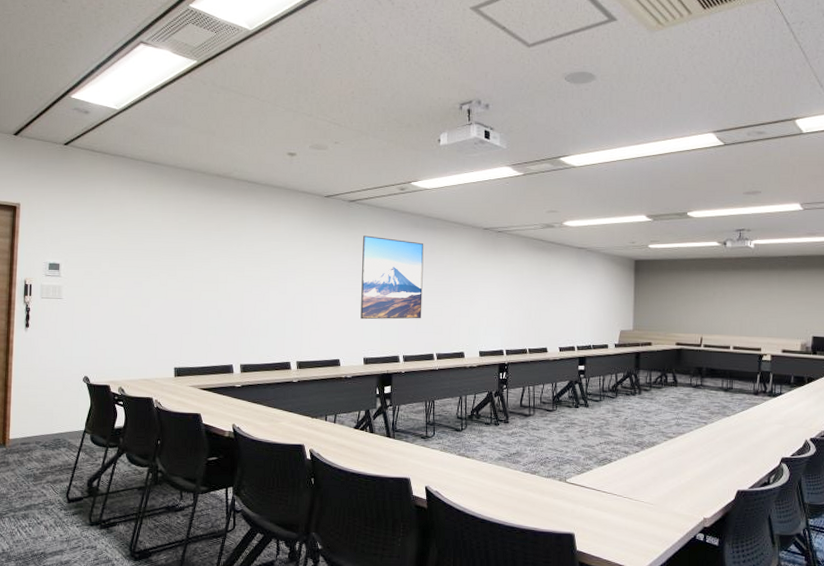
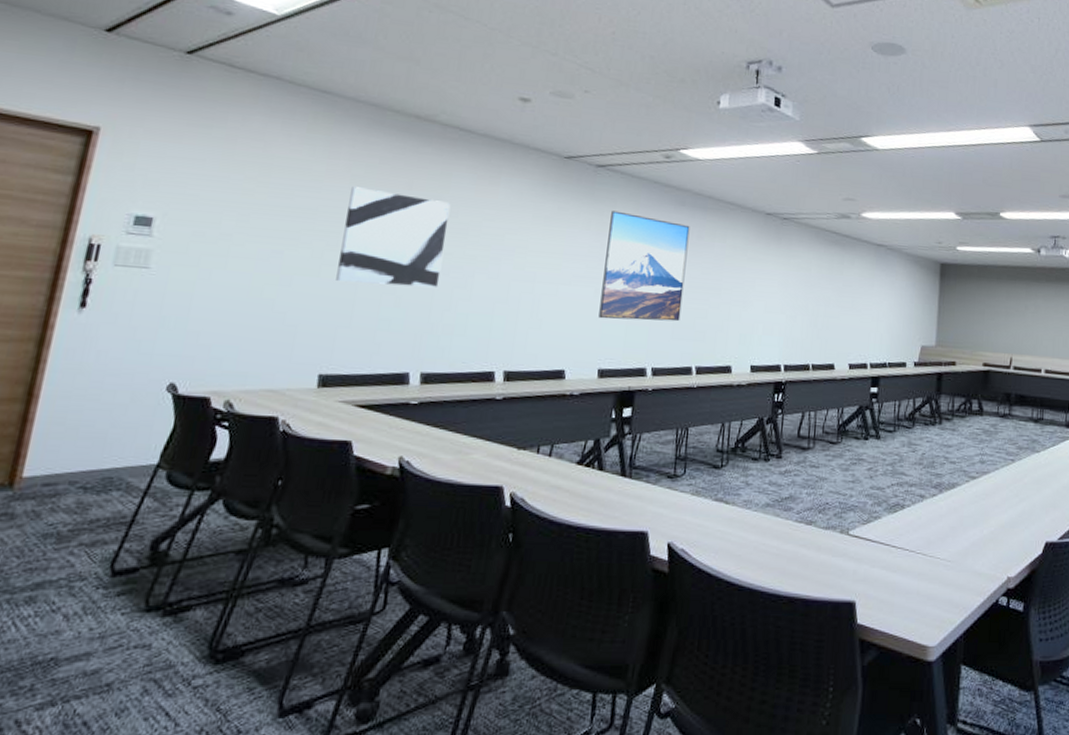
wall art: none [178,232,248,303] -> present [336,186,451,288]

